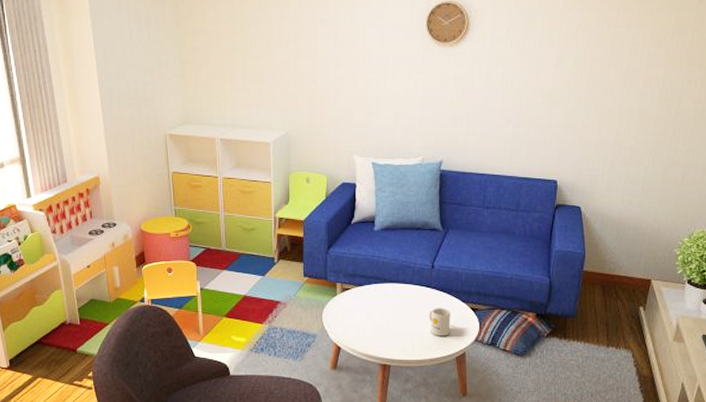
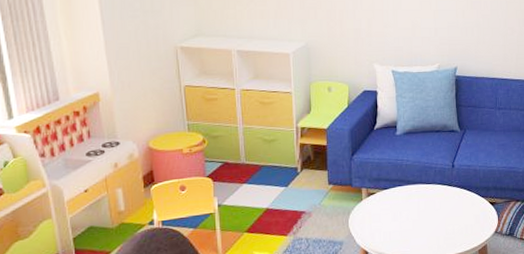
mug: present [429,308,451,336] -> none [452,204,472,232]

